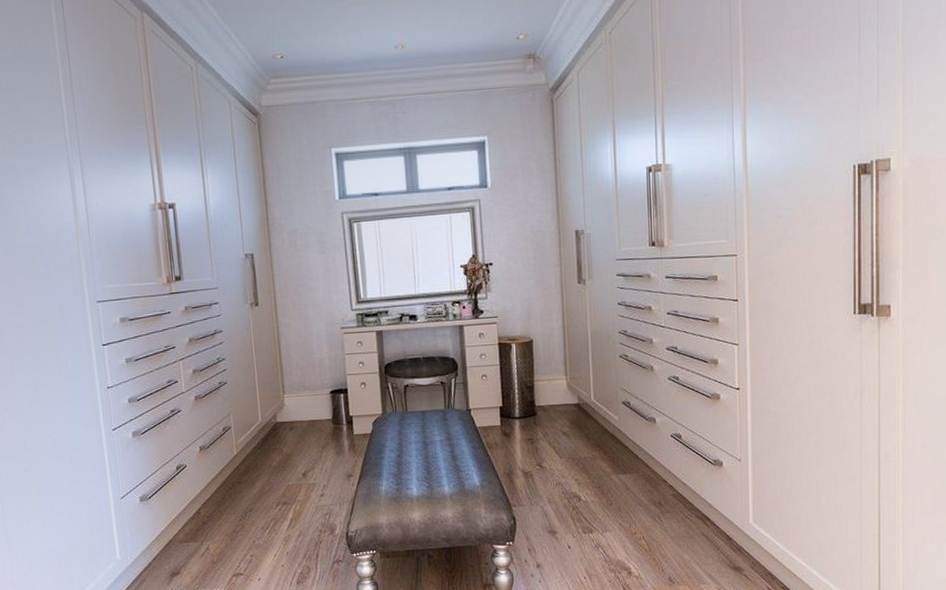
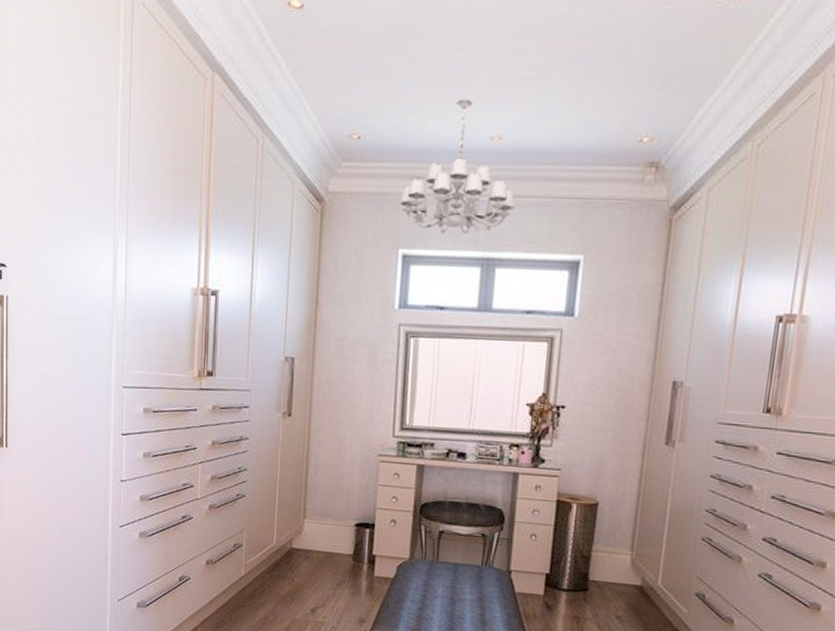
chandelier: none [325,16,424,132] -> present [399,99,515,234]

